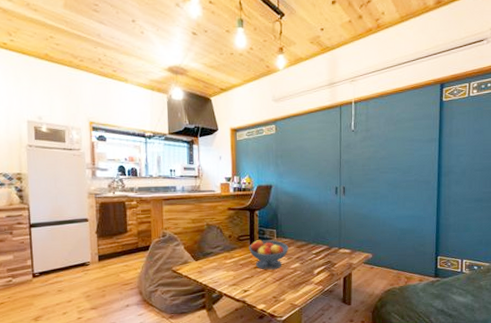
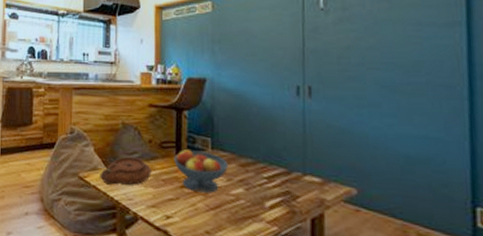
plate: none [190,249,232,273] -> present [100,156,151,185]

